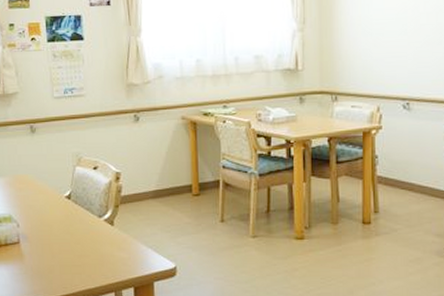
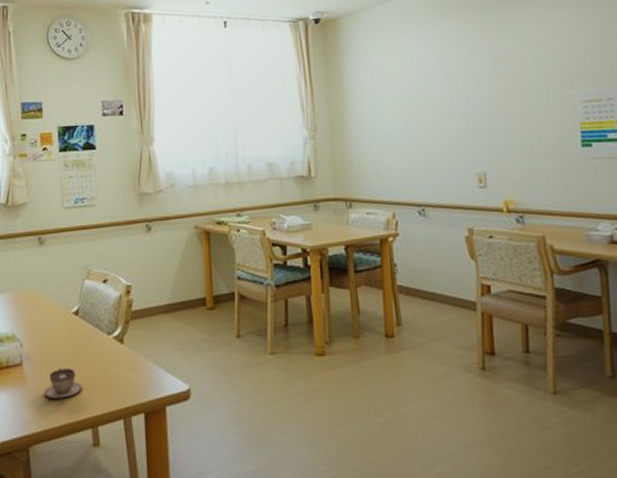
teacup: none [41,246,76,273] -> present [44,367,83,399]

